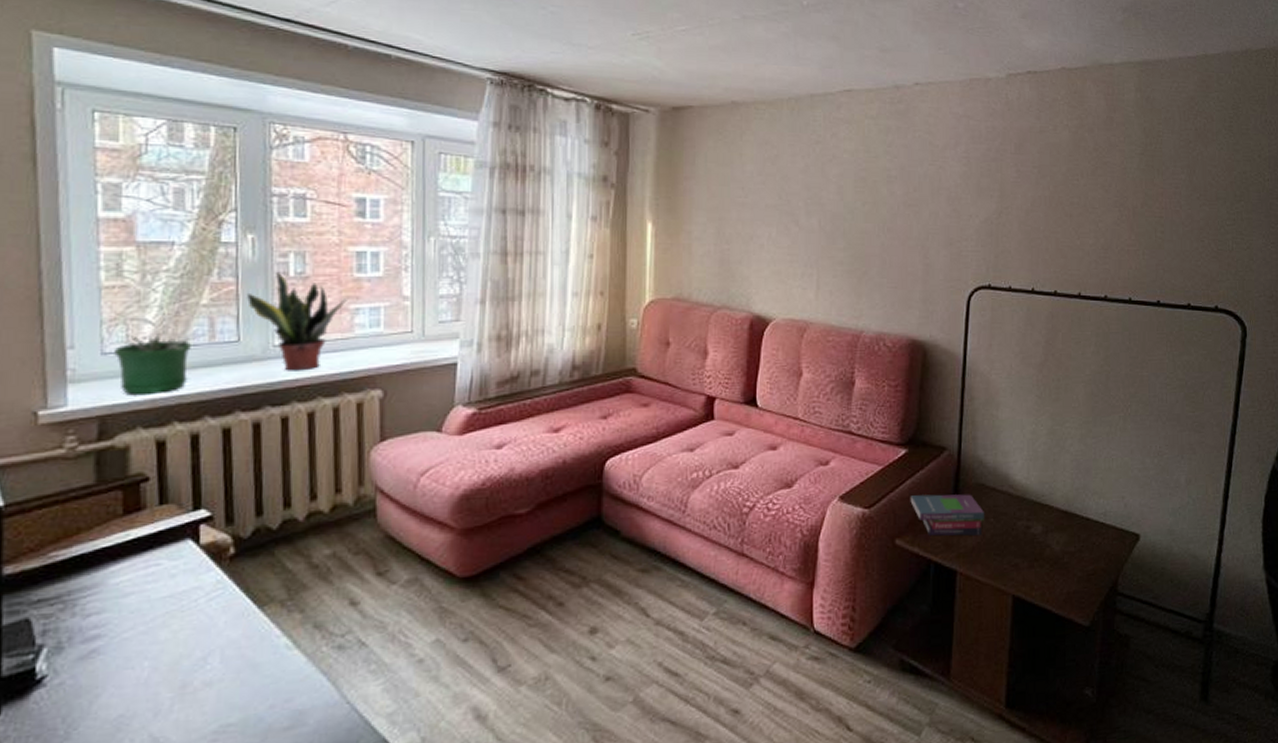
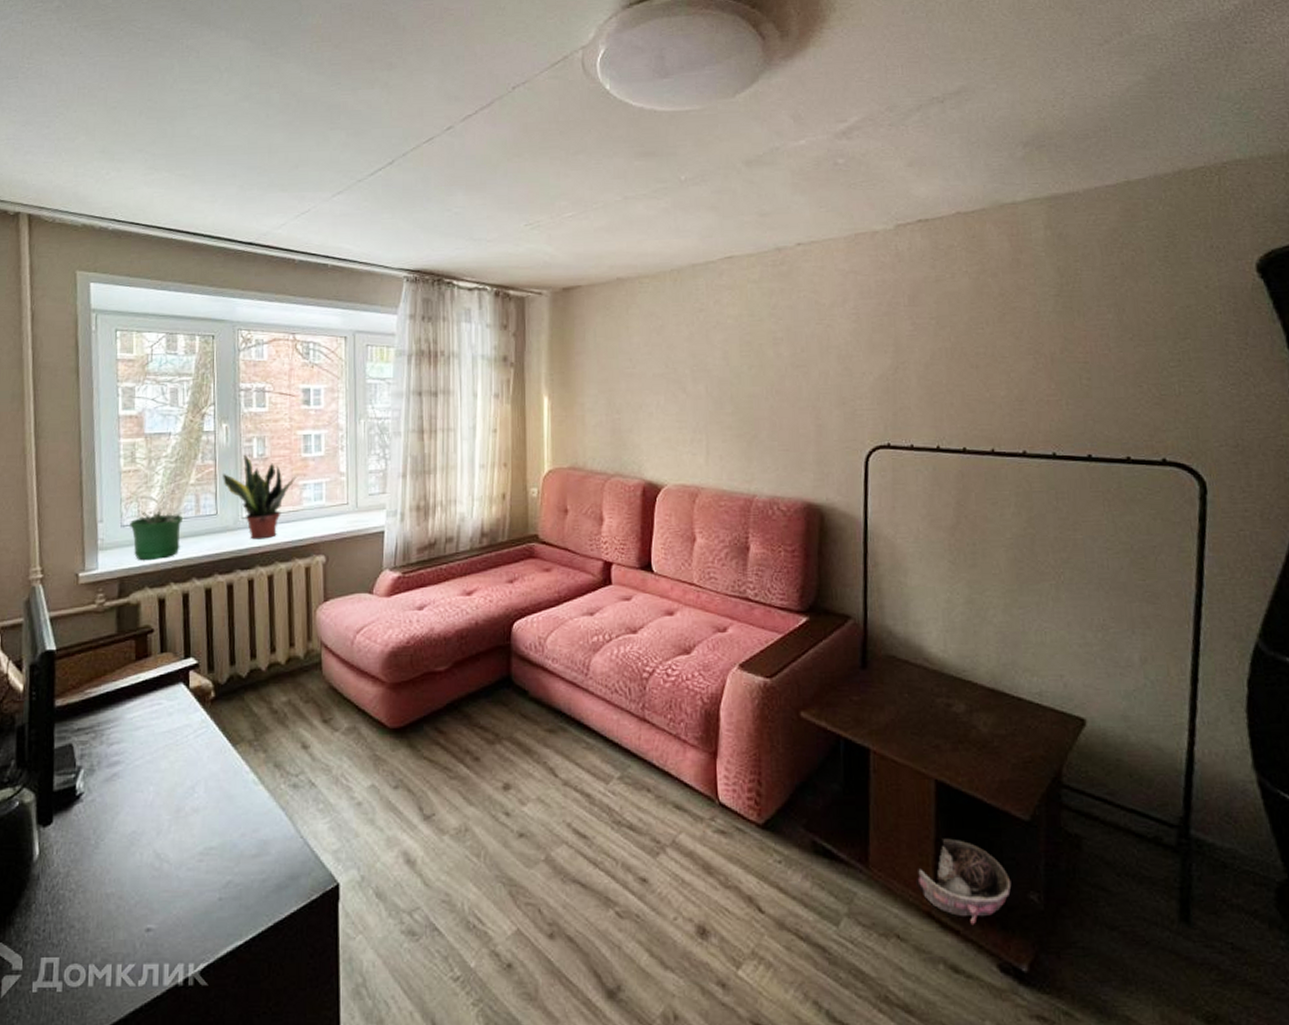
books: present [910,494,984,536] -> none [814,665,898,712]
decorative basket: none [991,647,1071,722] -> present [916,838,1012,925]

